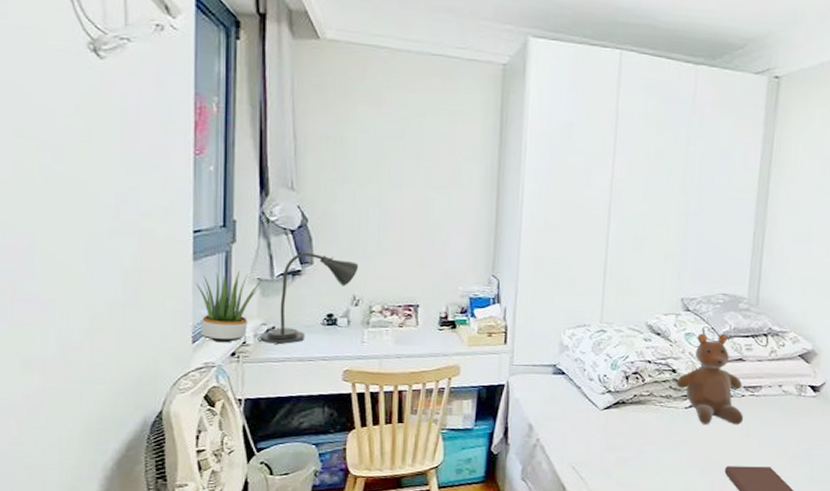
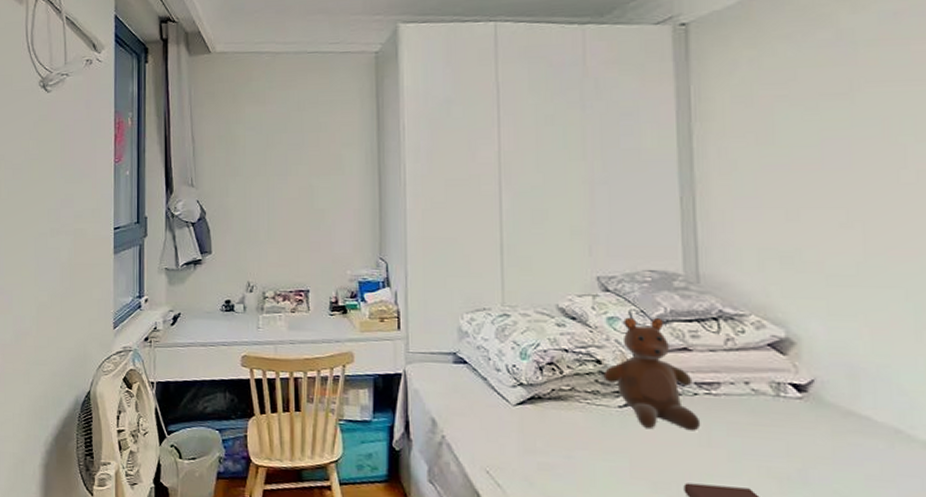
potted plant: present [196,271,261,343] -> none [116,262,168,329]
desk lamp: present [258,252,359,344] -> none [166,242,252,330]

